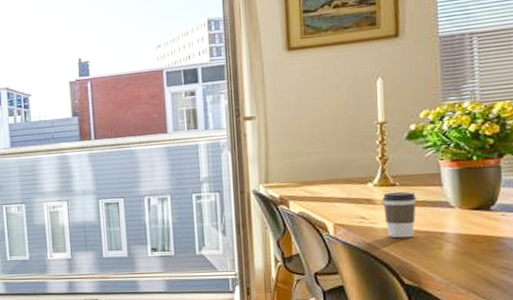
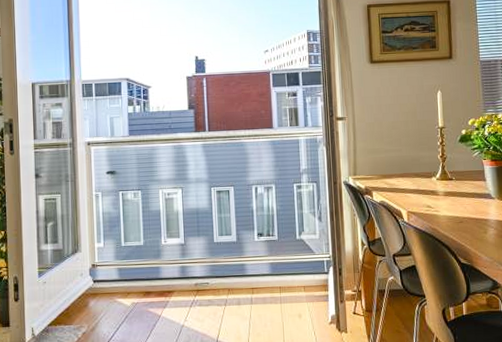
coffee cup: present [383,192,417,238] -> none [443,185,468,224]

